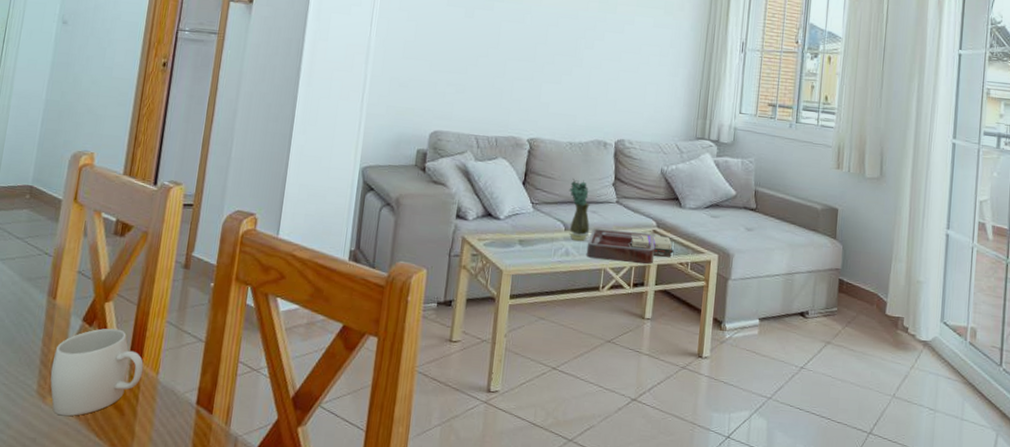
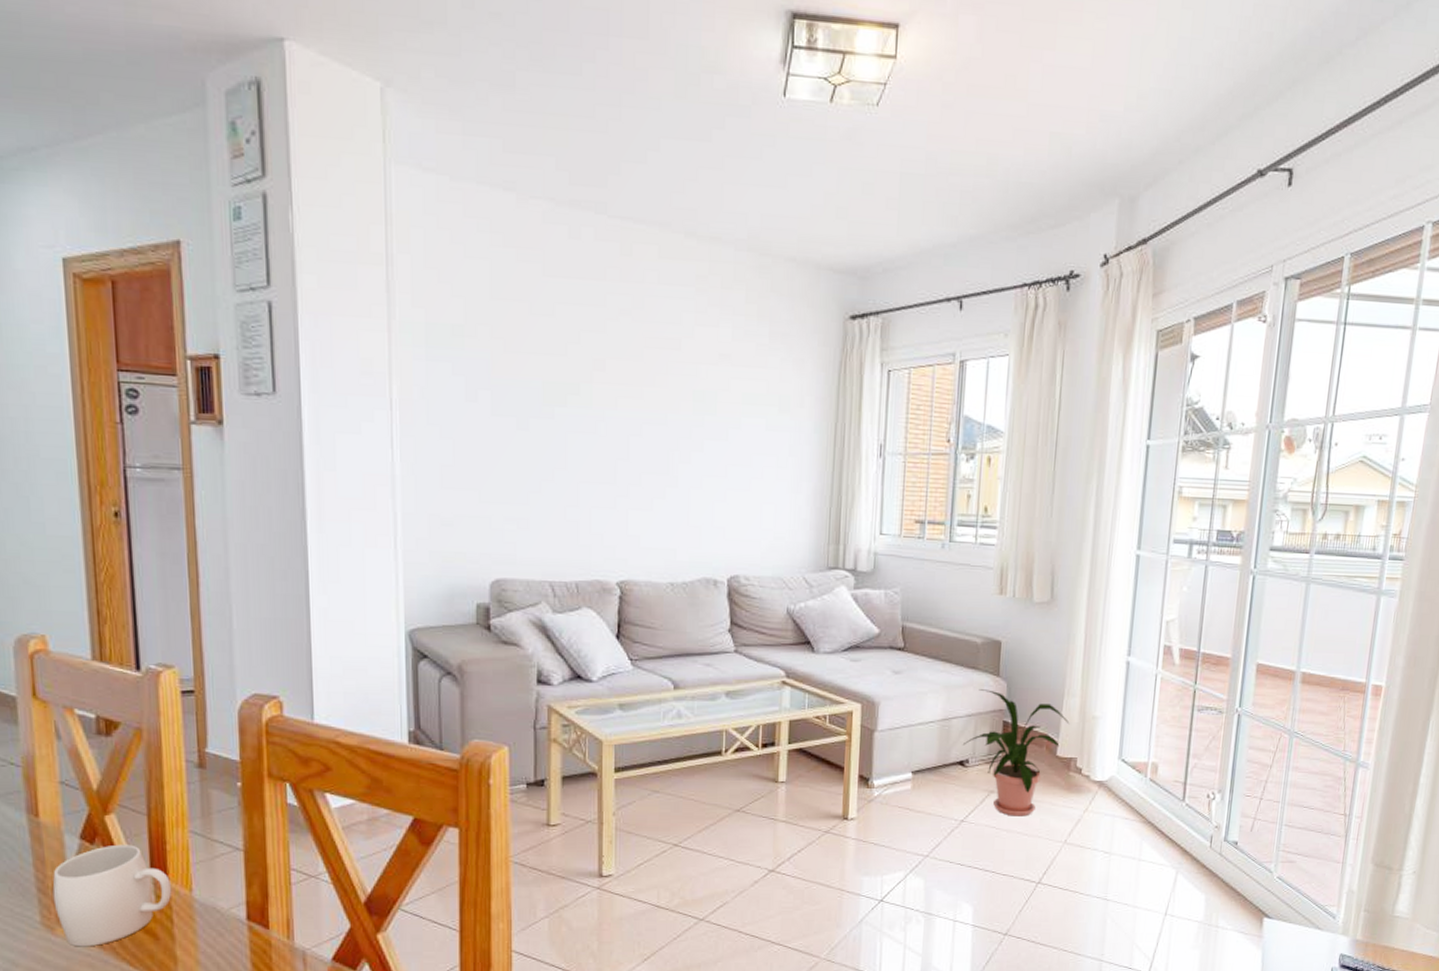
vase: present [569,179,590,242] -> none [675,627,705,701]
decorative tray: present [586,229,655,265] -> none [702,683,785,722]
books: present [629,234,673,258] -> none [754,687,808,712]
house plant: none [803,249,897,368] -> present [962,689,1070,817]

